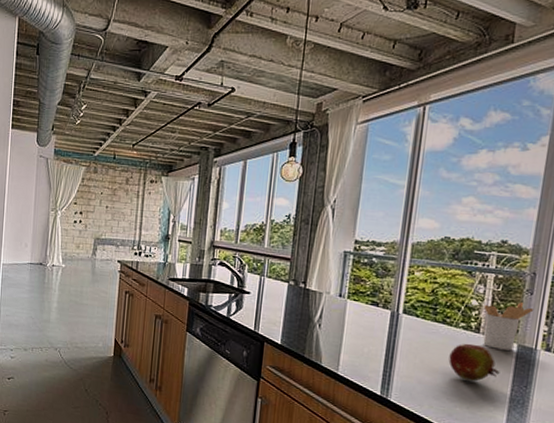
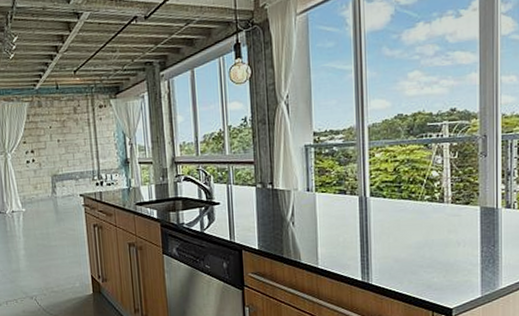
fruit: present [448,343,500,382] -> none [420,214,468,251]
utensil holder: present [483,302,533,351] -> none [444,166,489,215]

